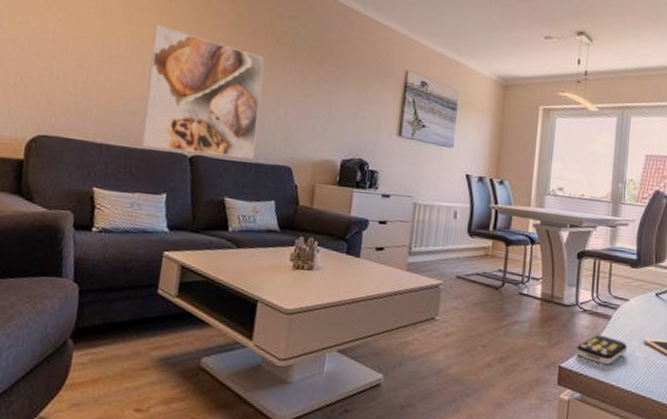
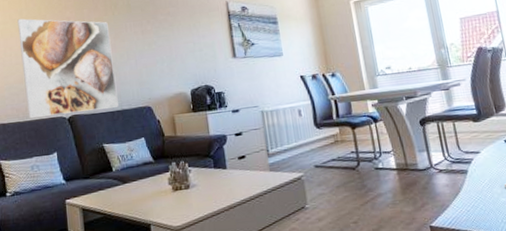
remote control: present [576,335,627,366] -> none [441,189,491,217]

